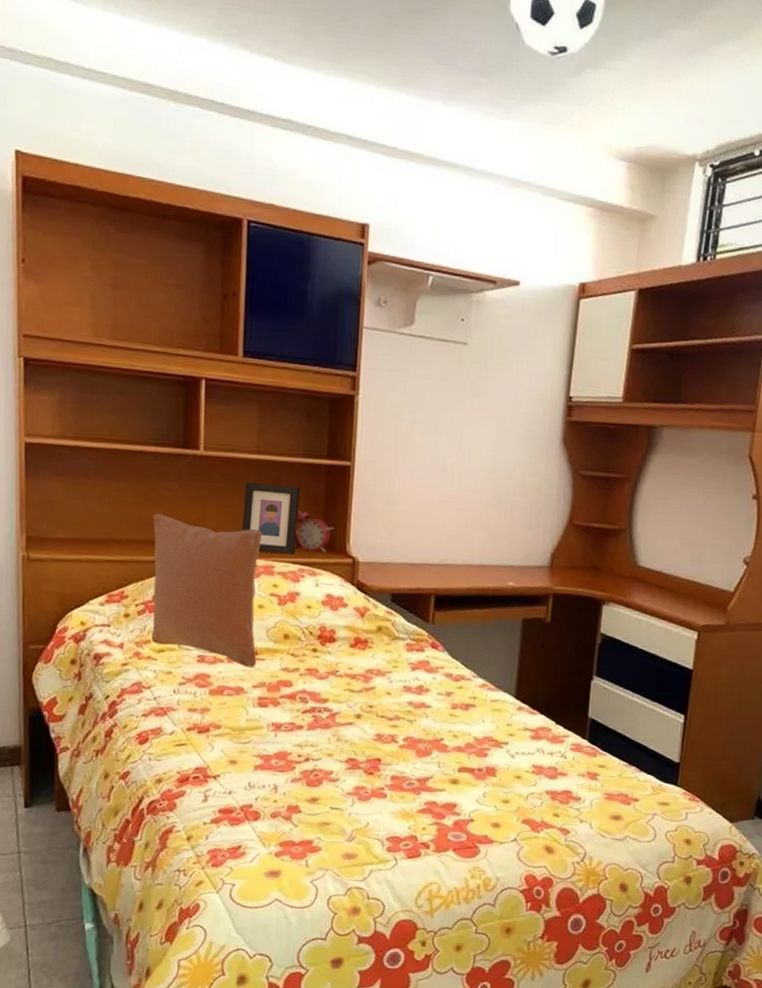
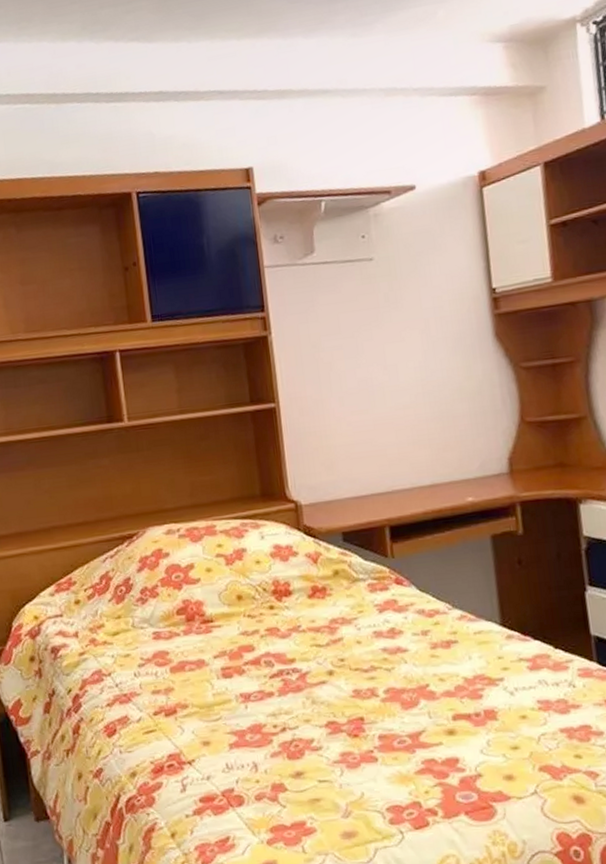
pillow: present [151,513,262,668] -> none [89,490,214,638]
picture frame: present [242,482,301,555] -> none [173,439,234,514]
alarm clock: present [294,511,334,555] -> none [230,463,270,504]

